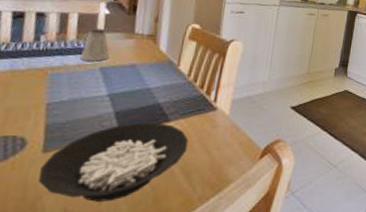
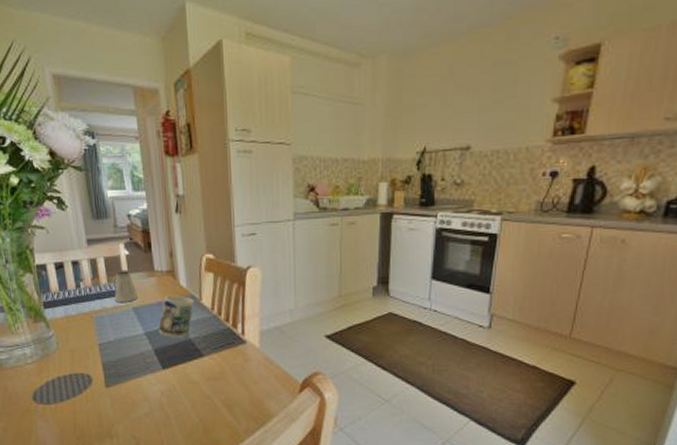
cereal bowl: present [38,122,189,202] -> none [107,358,225,431]
mug: none [124,58,171,102] -> present [158,295,194,338]

